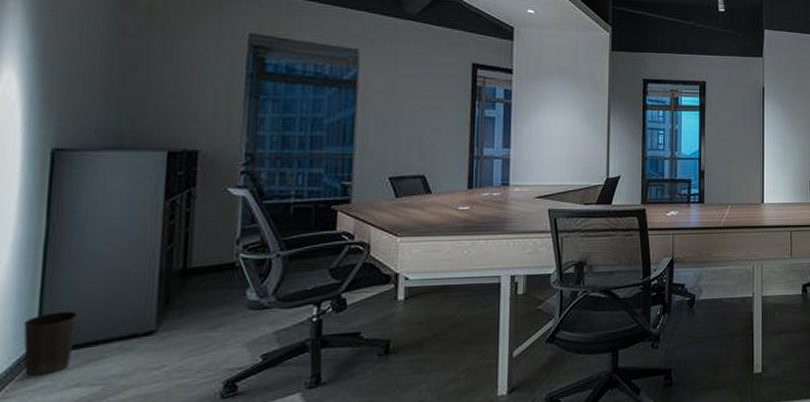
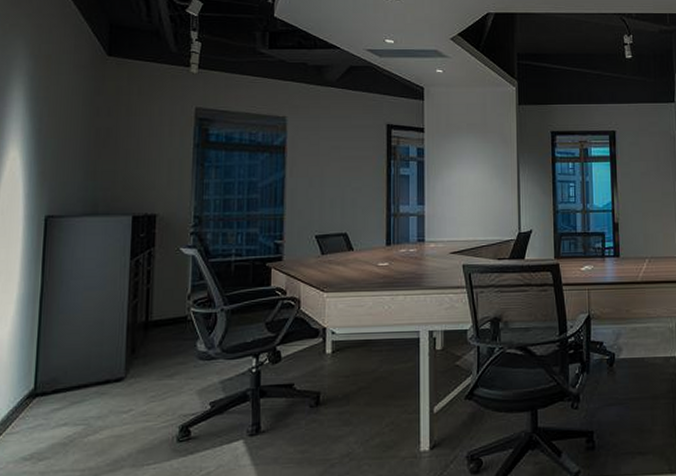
waste basket: present [23,311,78,376] -> none [25,358,65,415]

